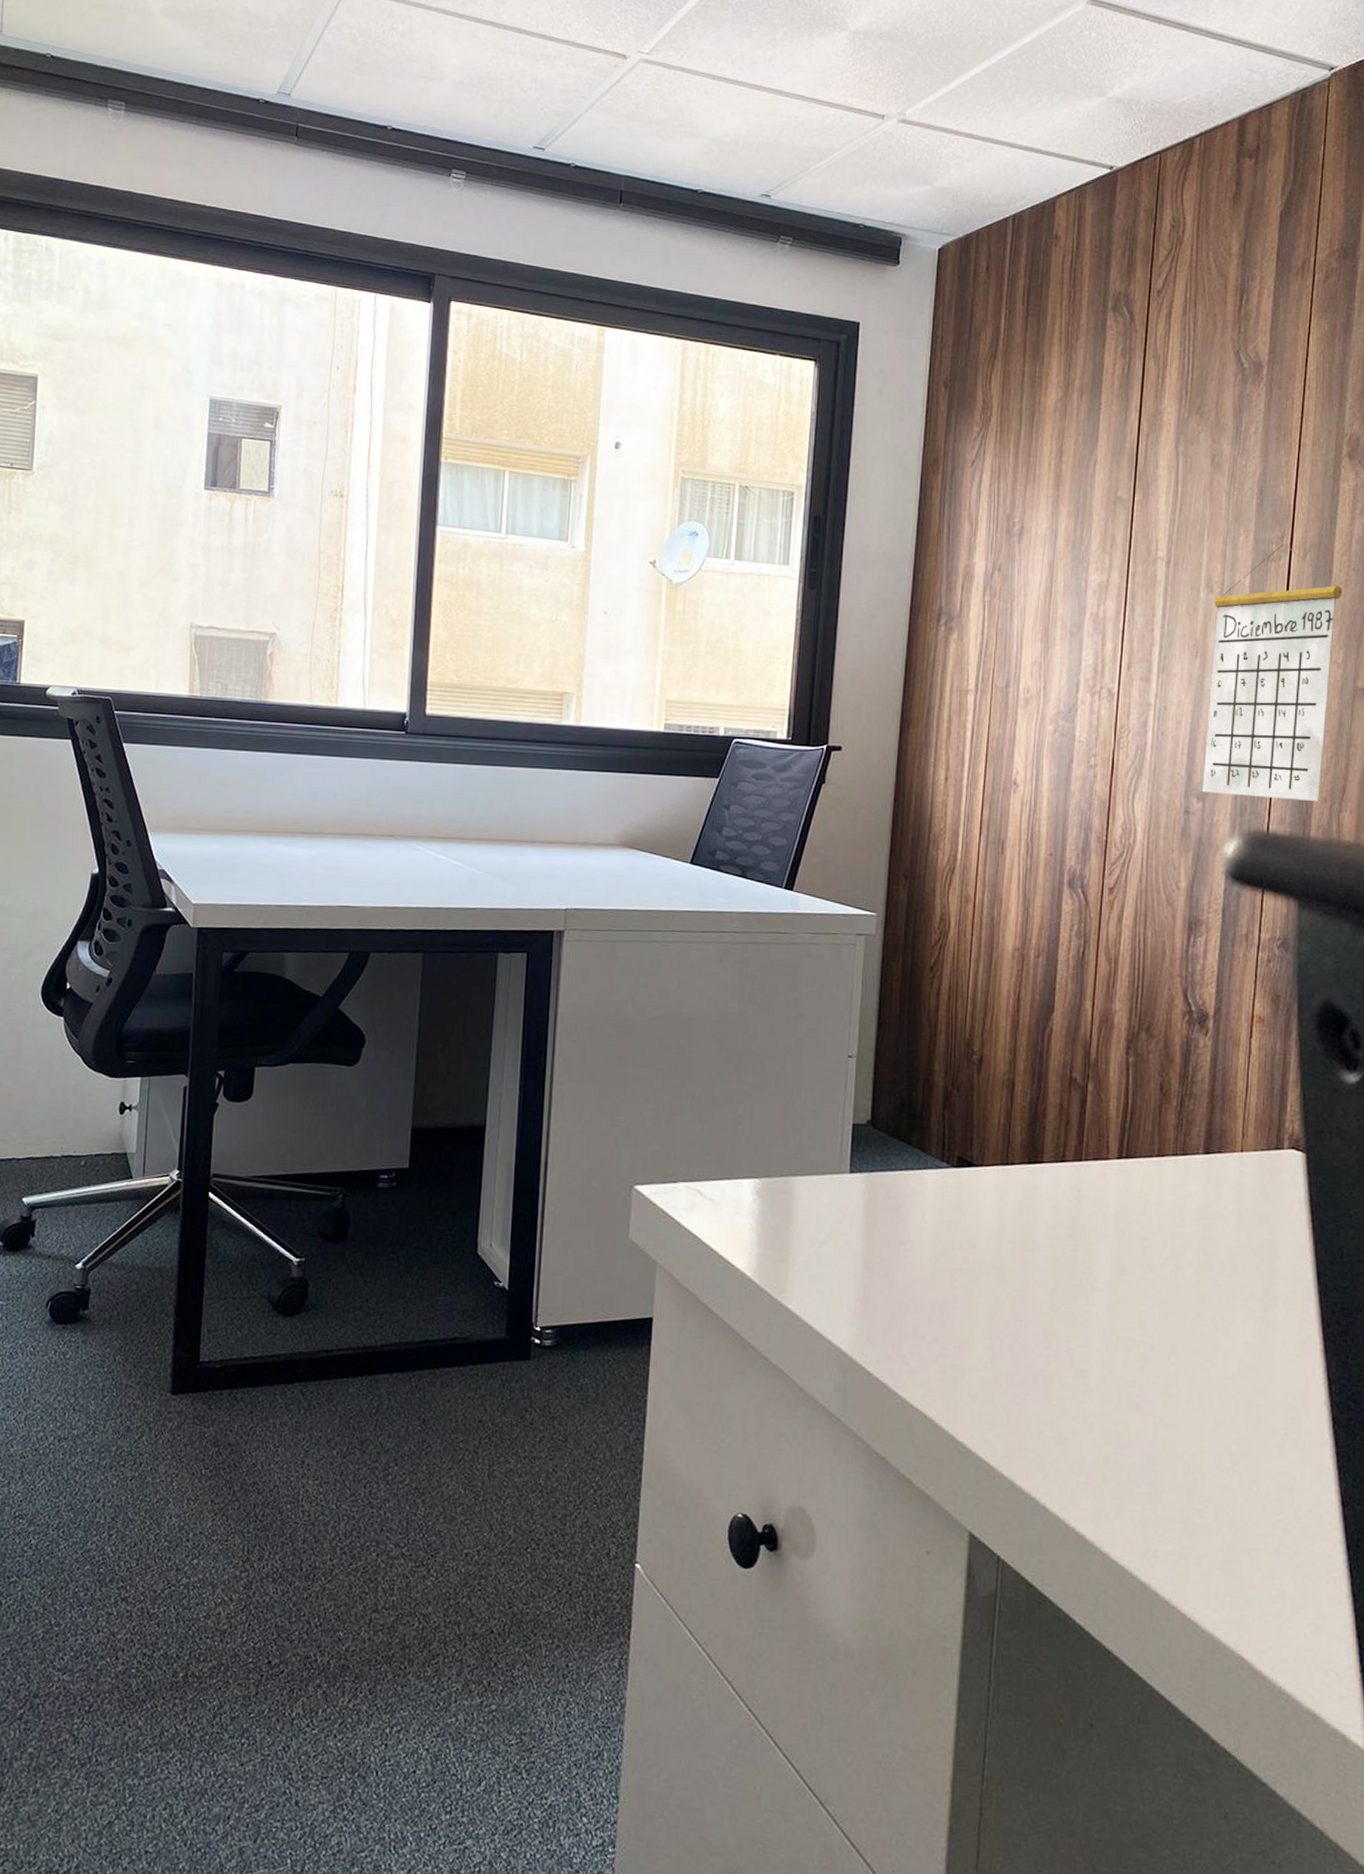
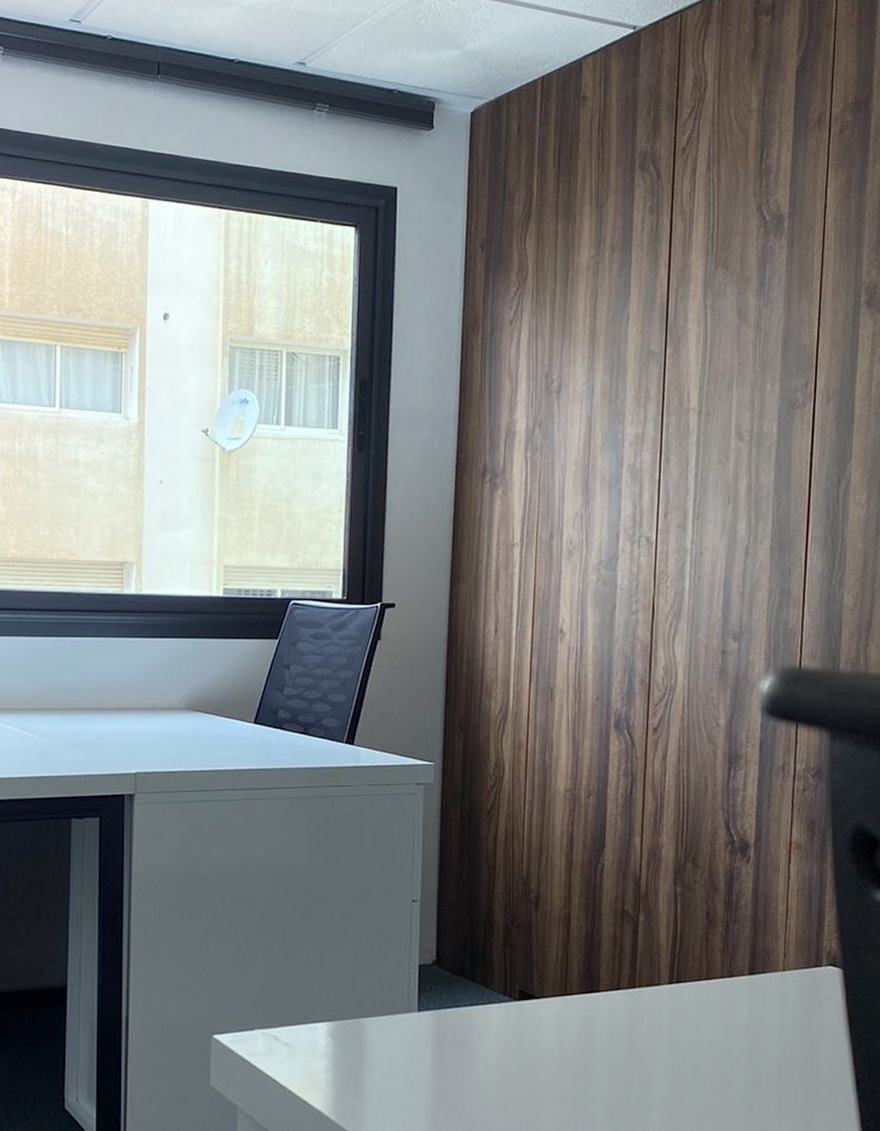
calendar: present [1202,543,1342,801] -> none [738,390,864,637]

